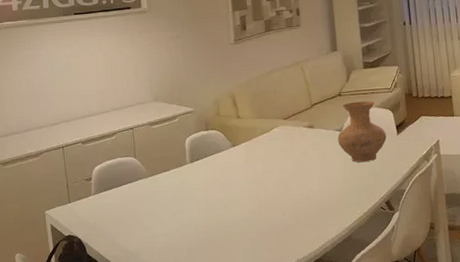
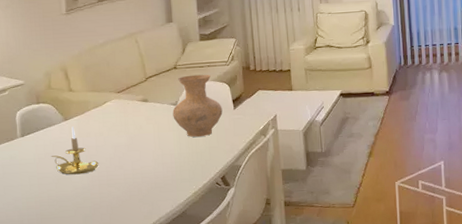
candle holder: none [219,152,266,200] -> present [51,126,99,175]

